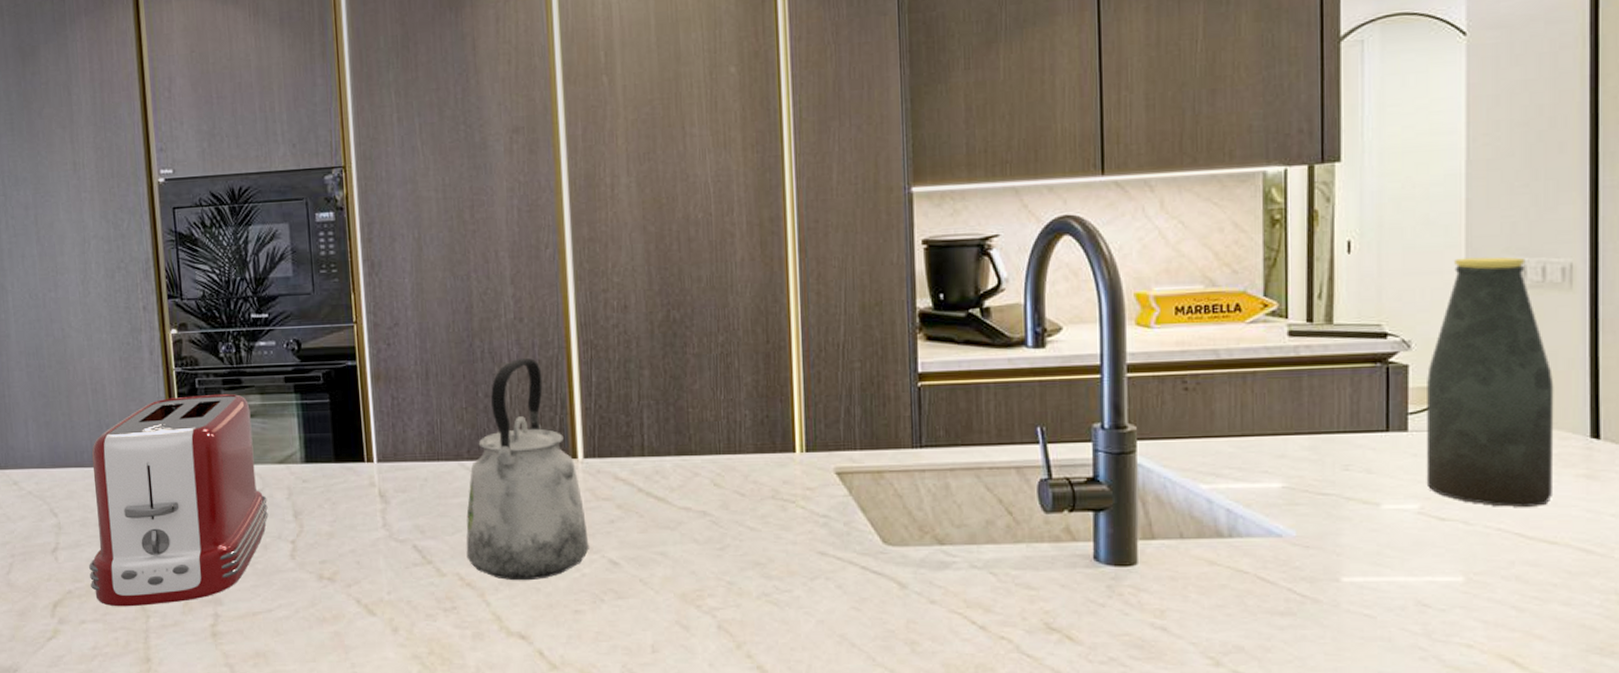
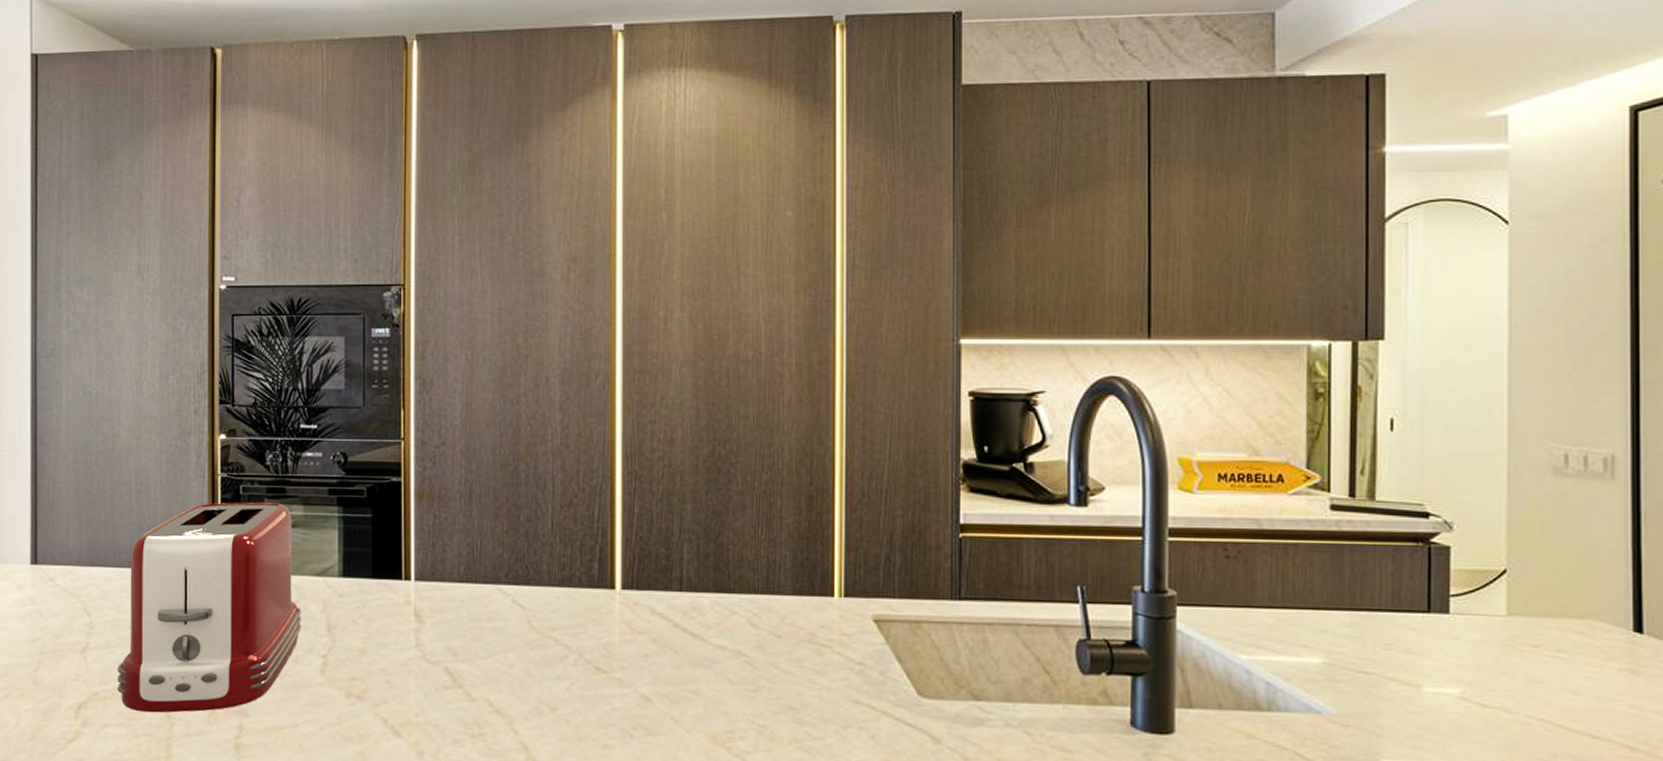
kettle: present [466,358,589,581] -> none [498,485,622,712]
bottle: present [1426,256,1554,507] -> none [1467,443,1597,699]

